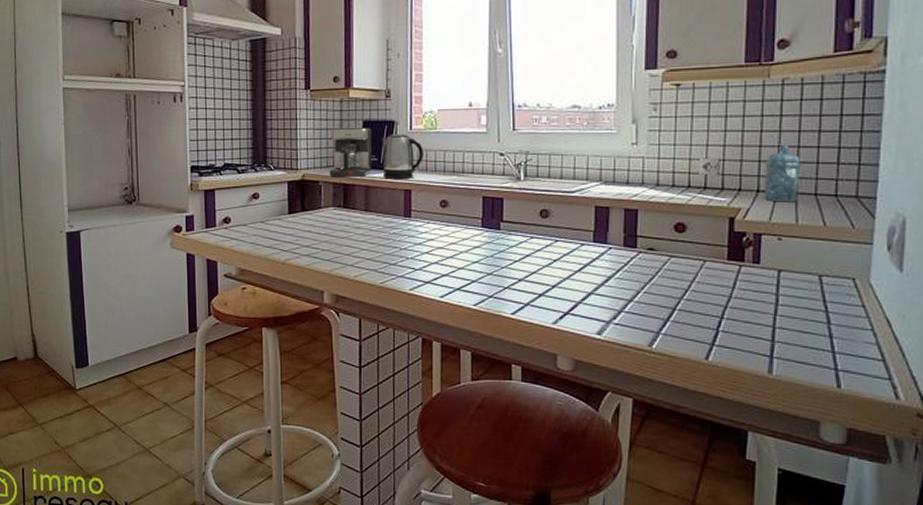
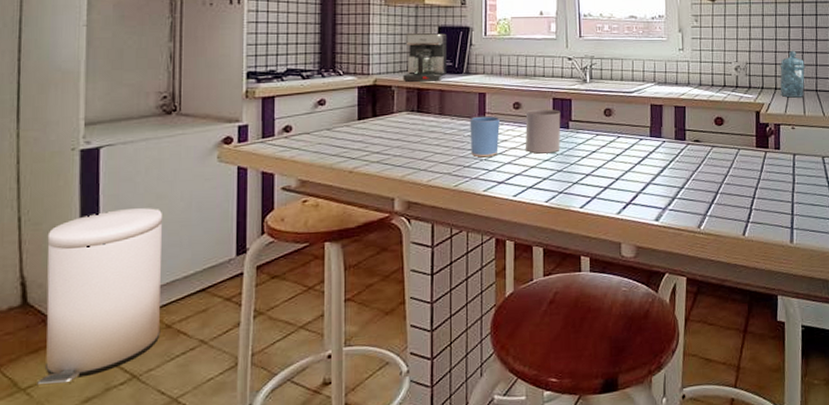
pedal bin: none [48,285,134,425] -> present [37,208,163,387]
kettle: present [382,133,423,179] -> none [457,39,497,83]
mug: none [395,213,426,256] -> present [470,116,500,157]
cup: none [453,208,491,255] -> present [525,109,561,154]

